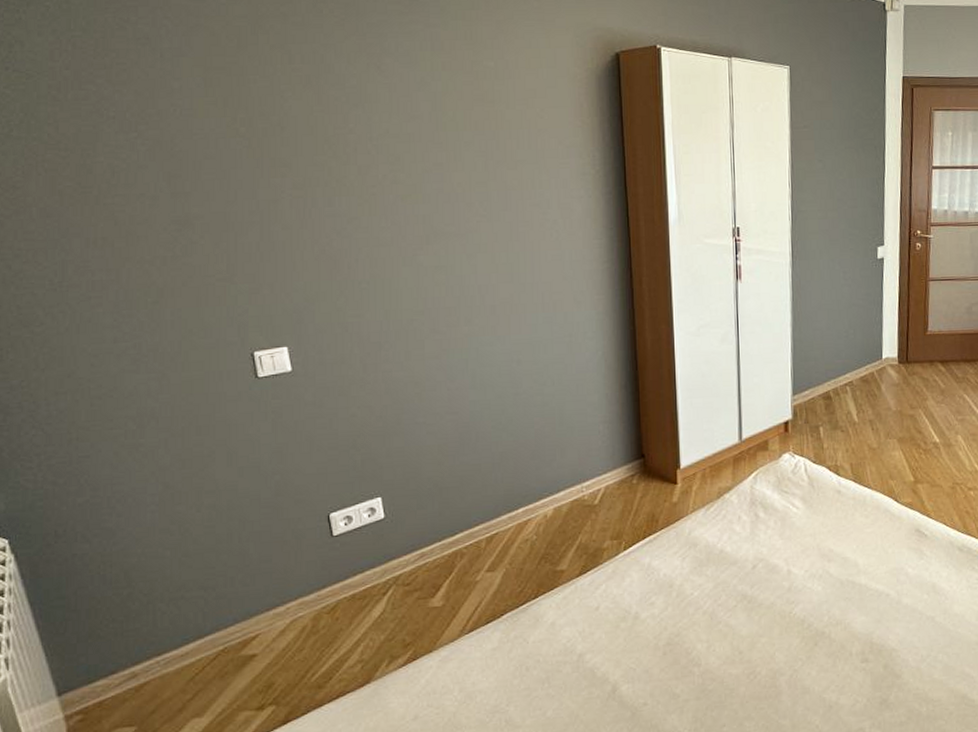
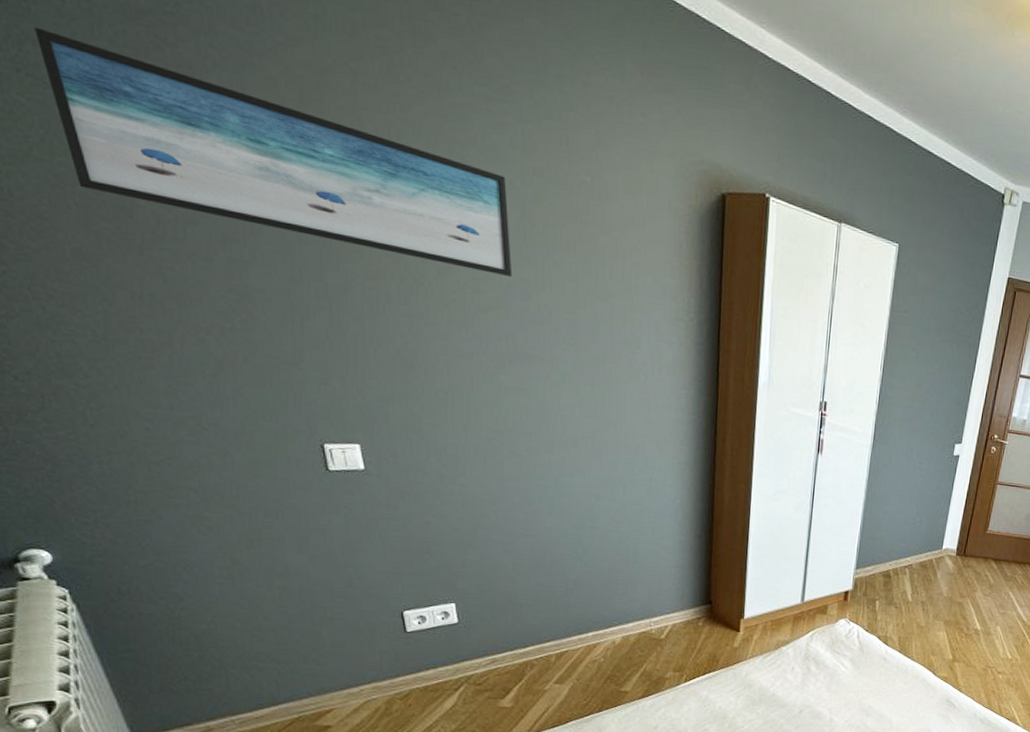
wall art: none [23,31,427,164] -> present [35,27,513,277]

